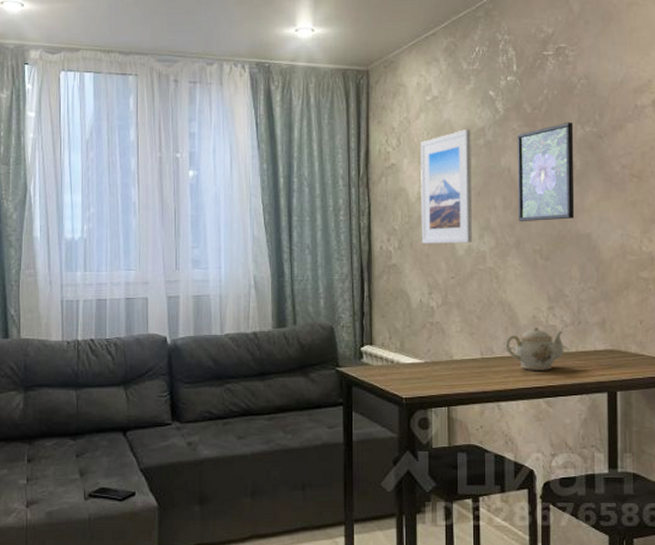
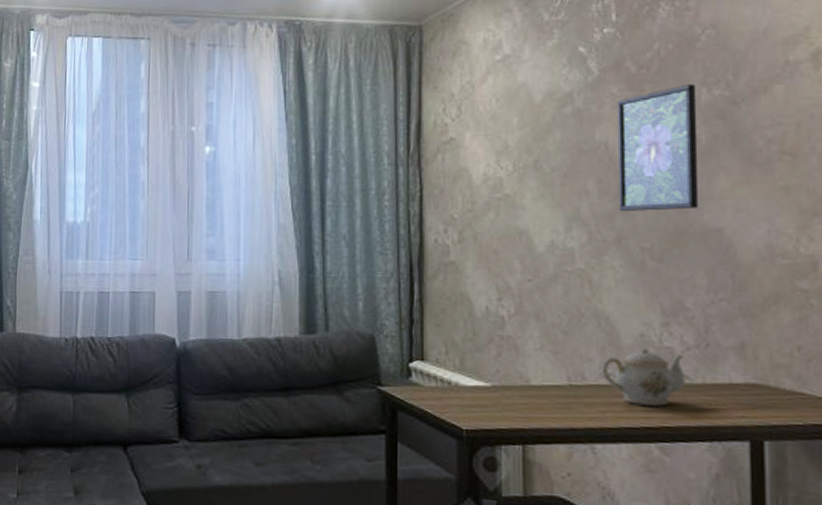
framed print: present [421,129,472,243] -> none [488,95,556,238]

